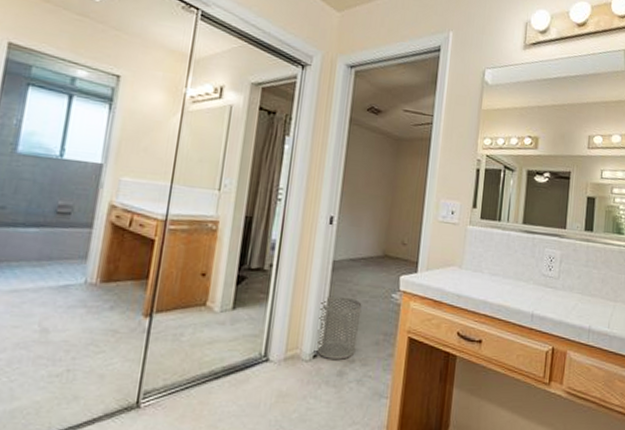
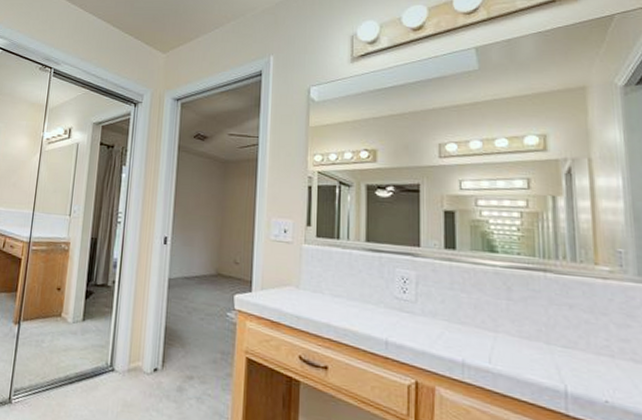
waste bin: present [316,296,362,360] -> none [156,312,198,376]

